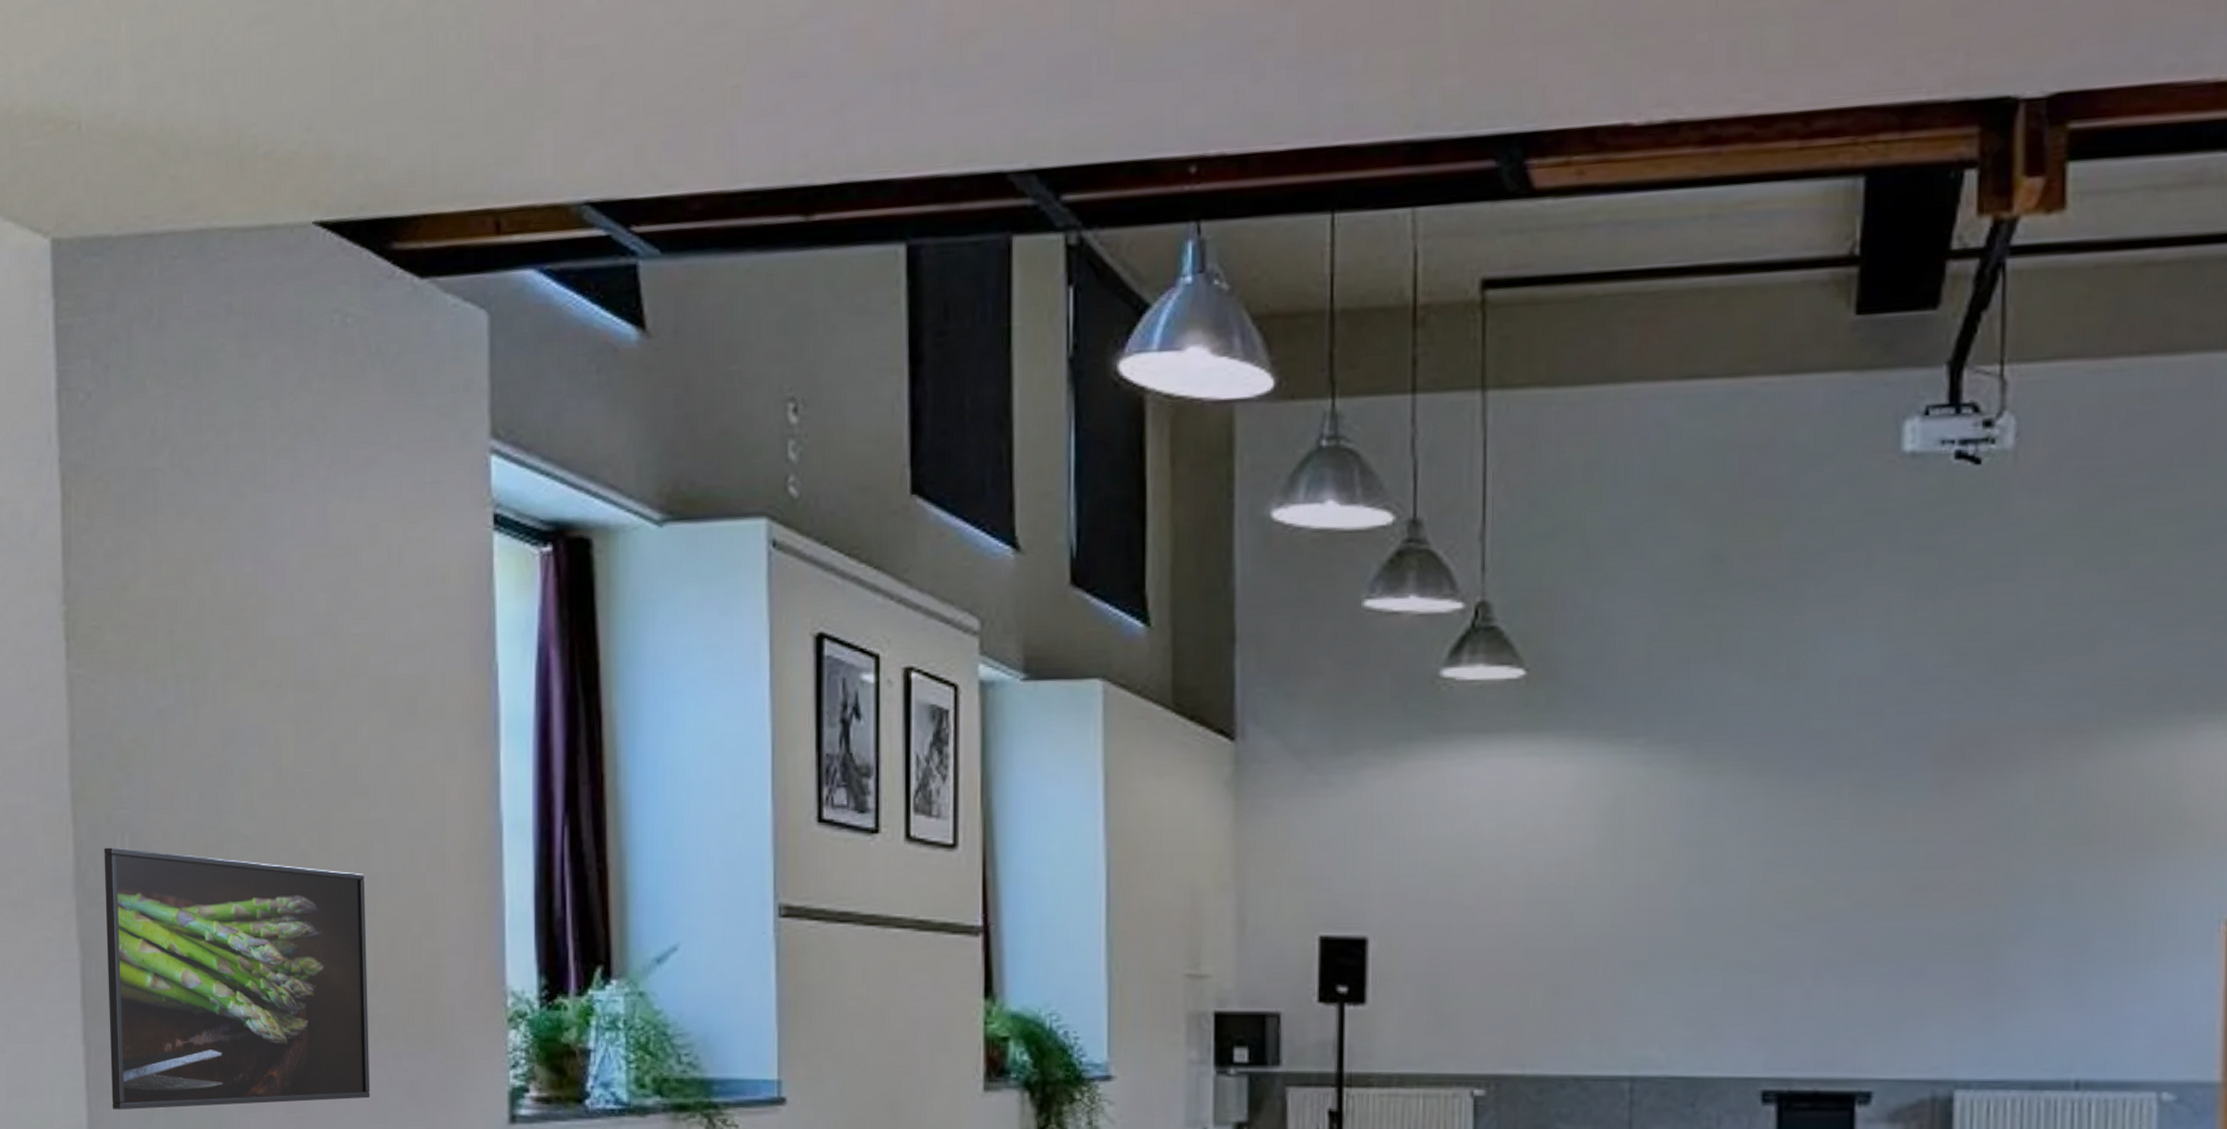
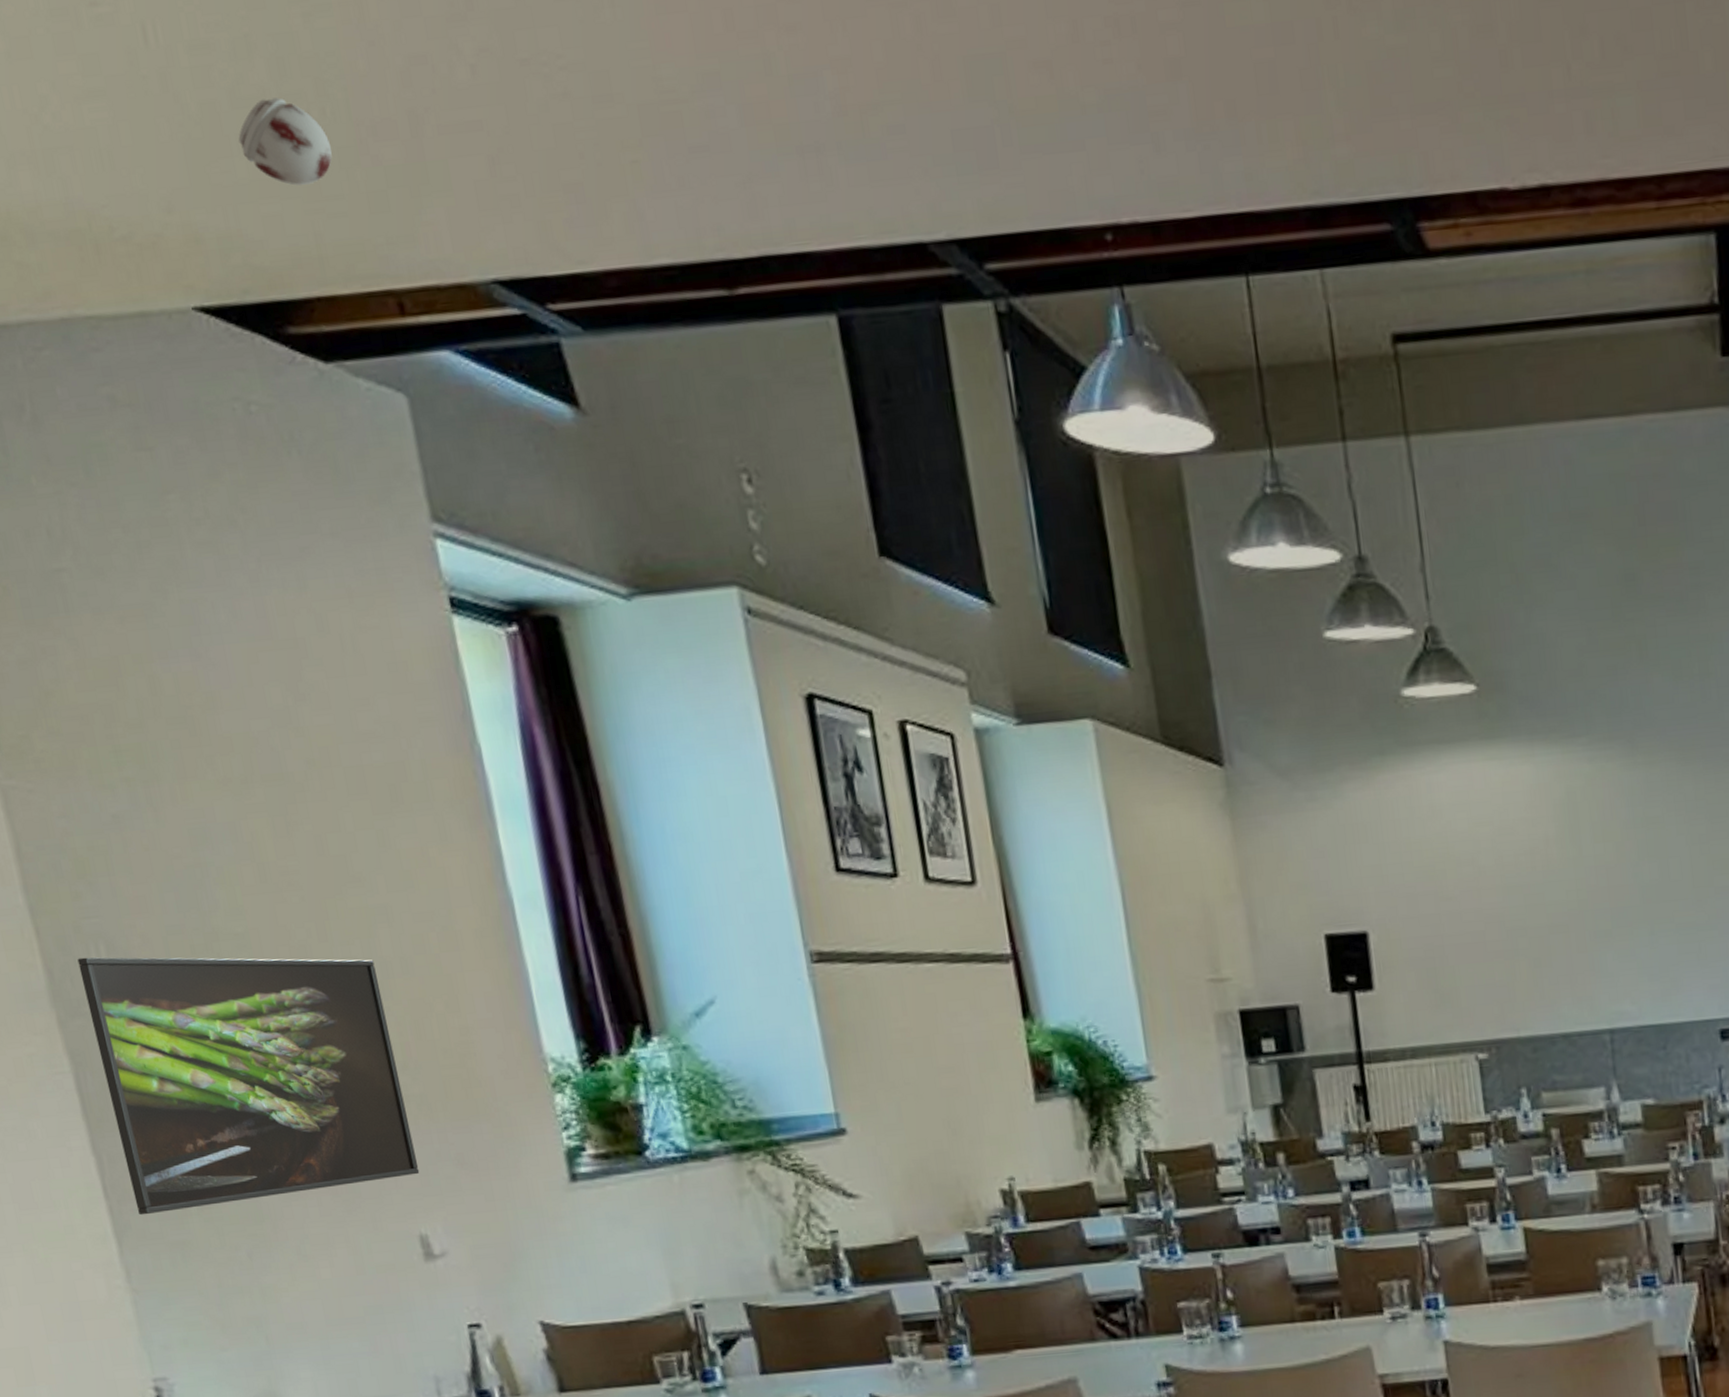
smoke detector: none [381,23,460,107] -> present [238,97,333,186]

